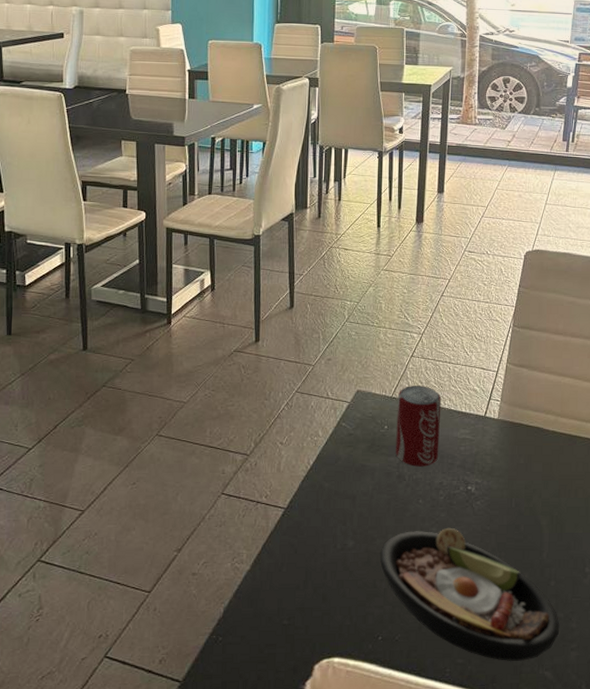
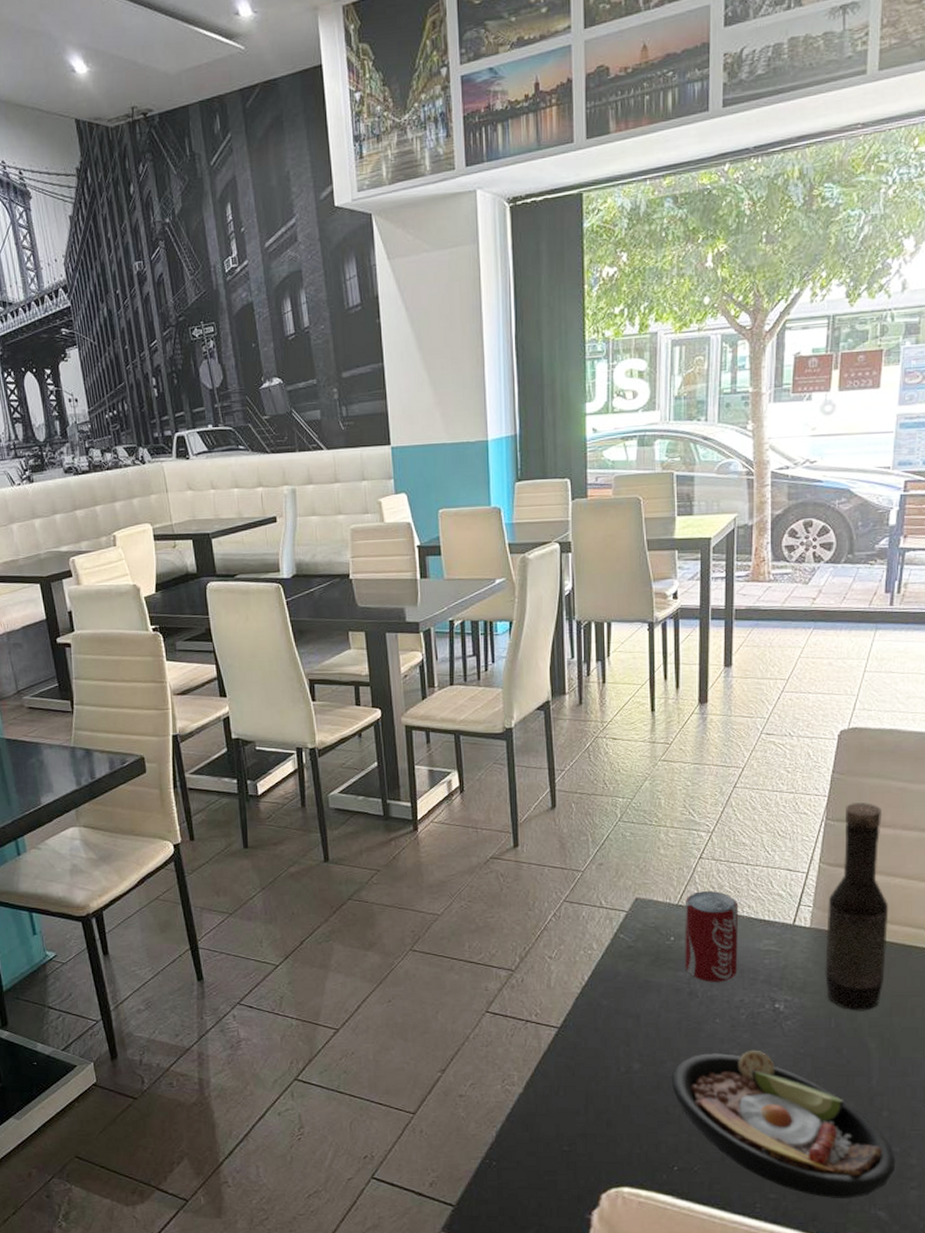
bottle: none [508,312,560,493] -> present [825,802,889,1011]

